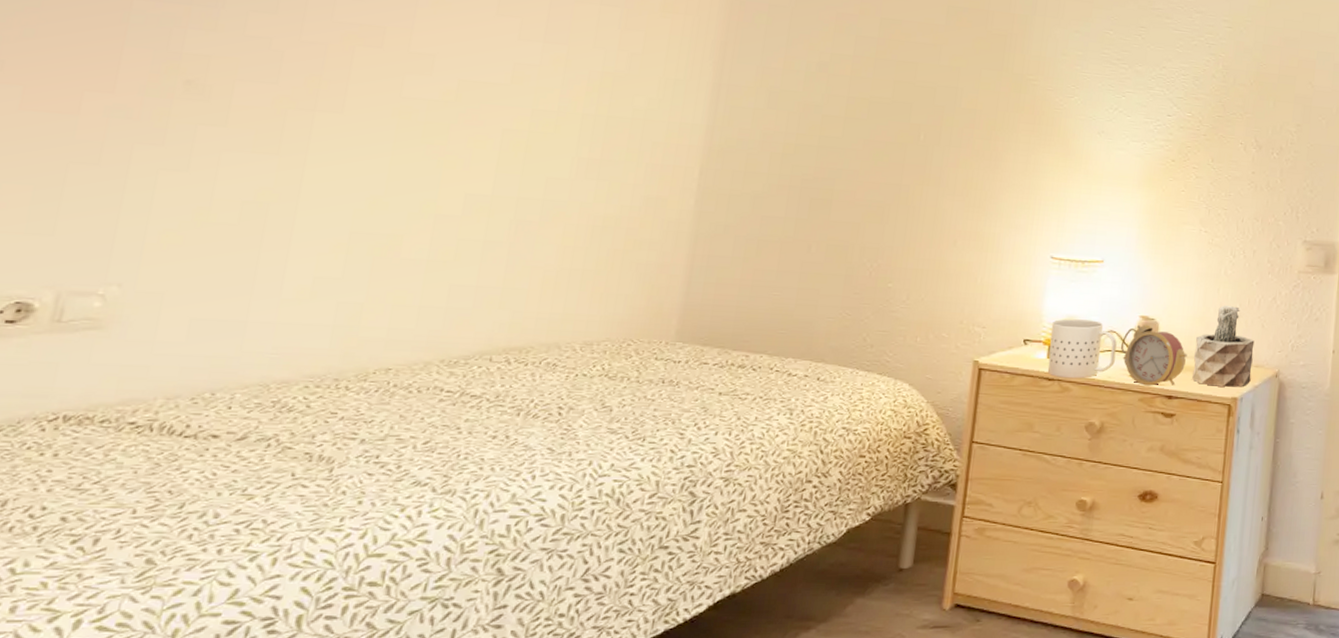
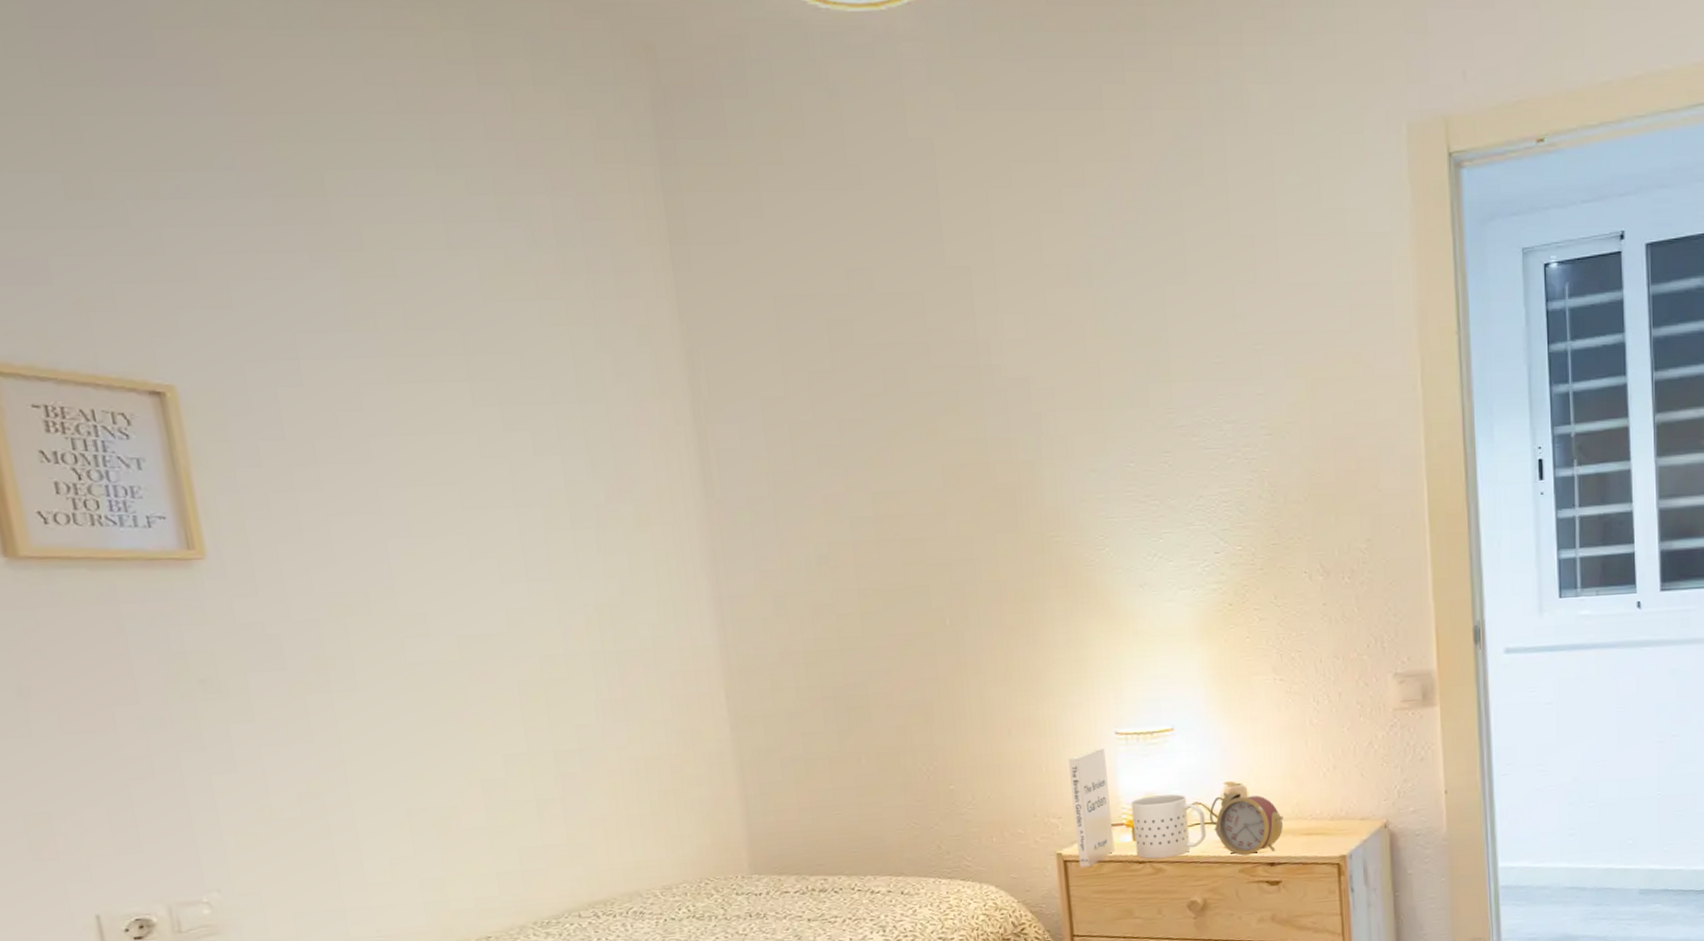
book: none [992,268,1038,377] -> present [1069,748,1115,867]
succulent plant: present [1192,305,1255,388] -> none [1290,757,1358,847]

